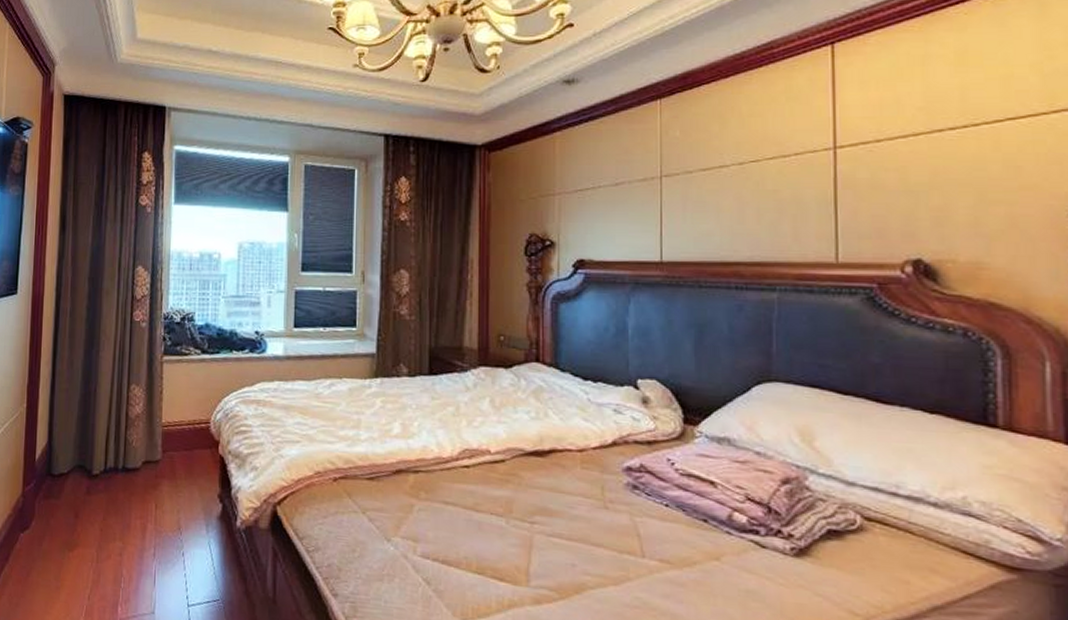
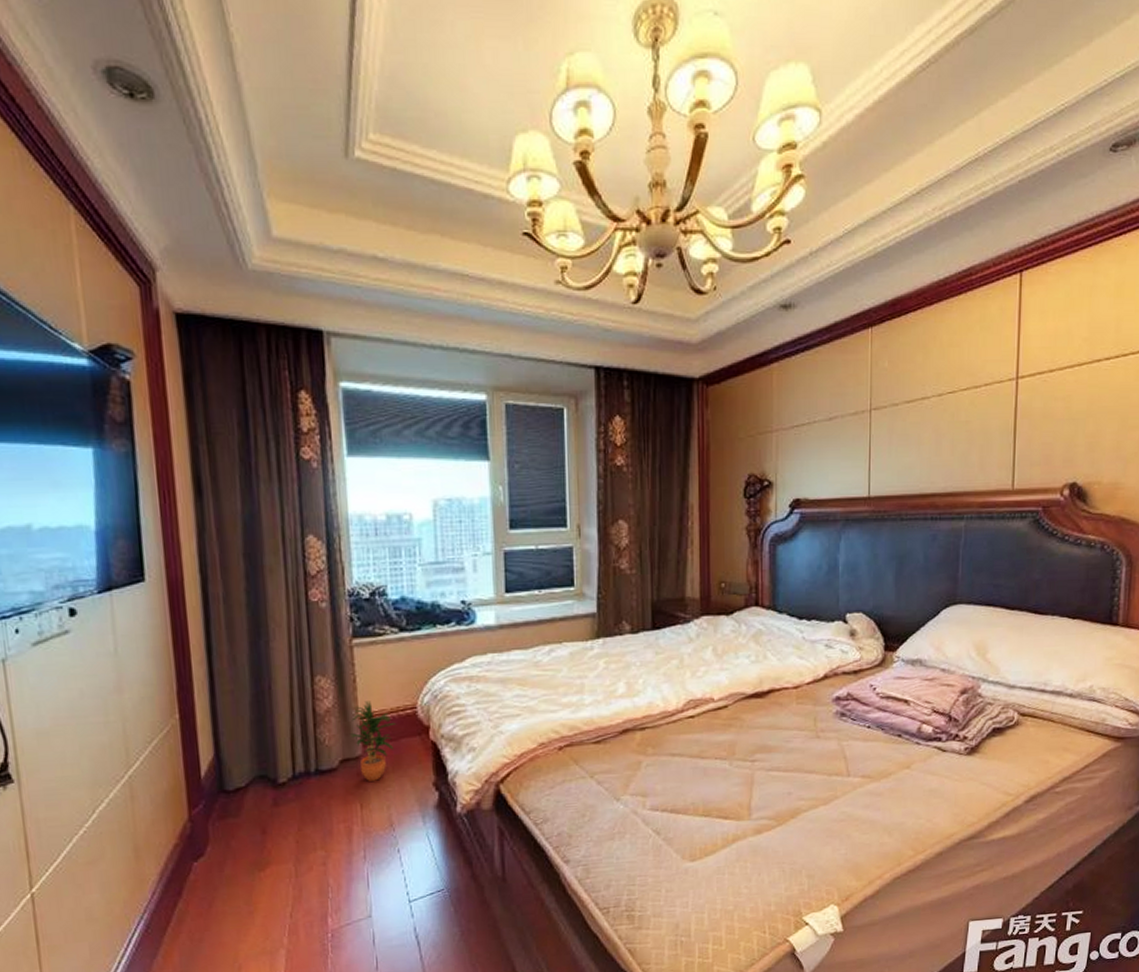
potted plant: none [153,411,193,485] -> present [349,701,397,781]

